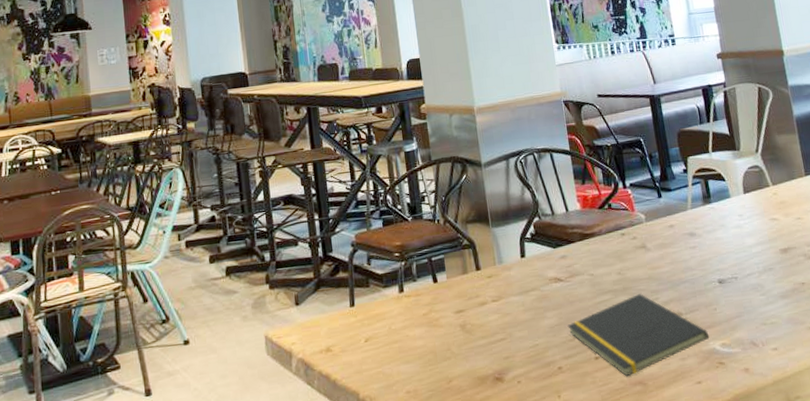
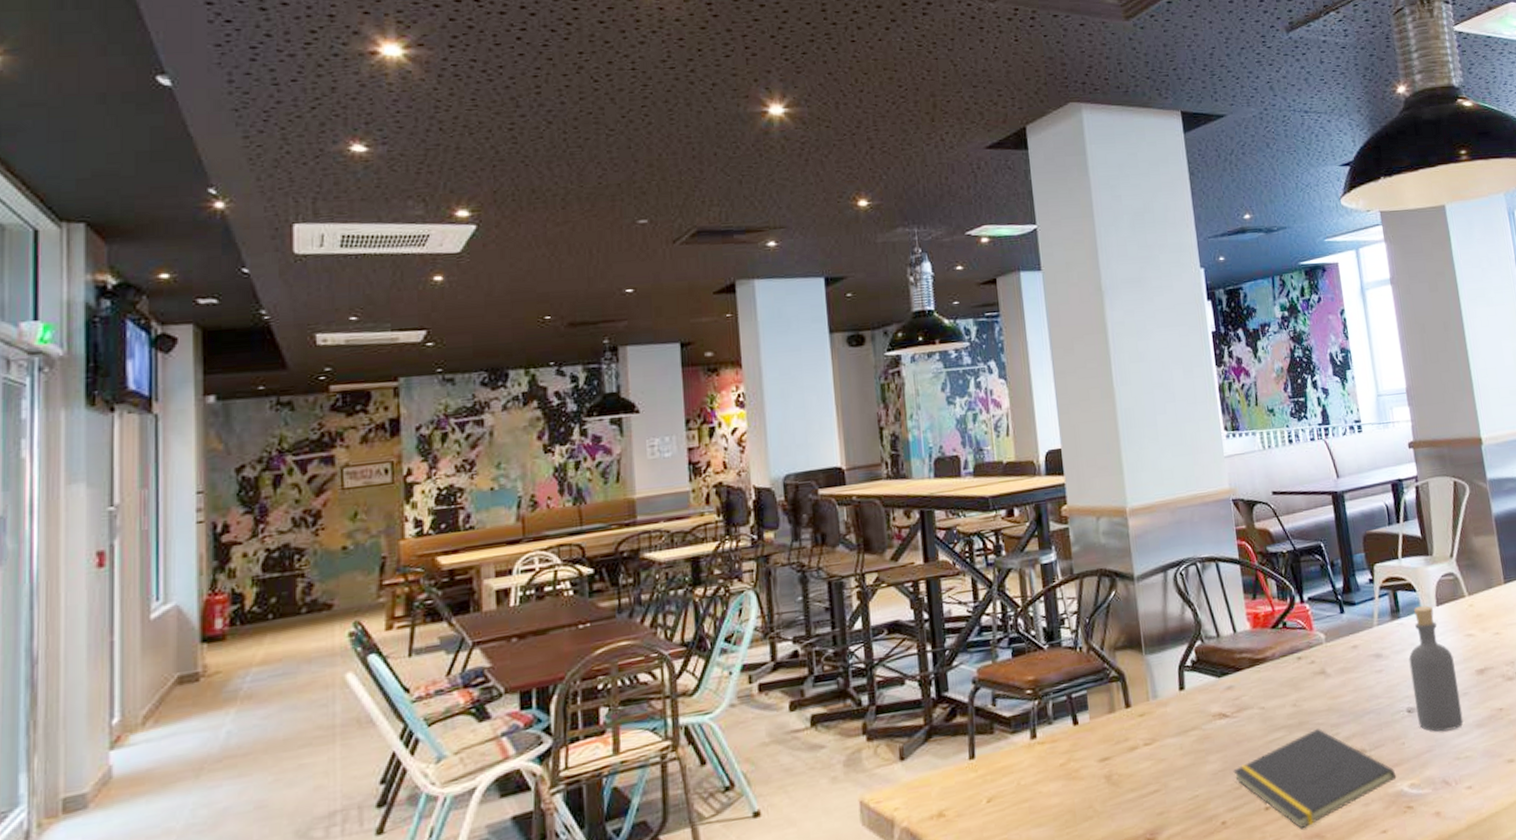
bottle: none [719,193,769,301] -> present [1409,605,1464,732]

